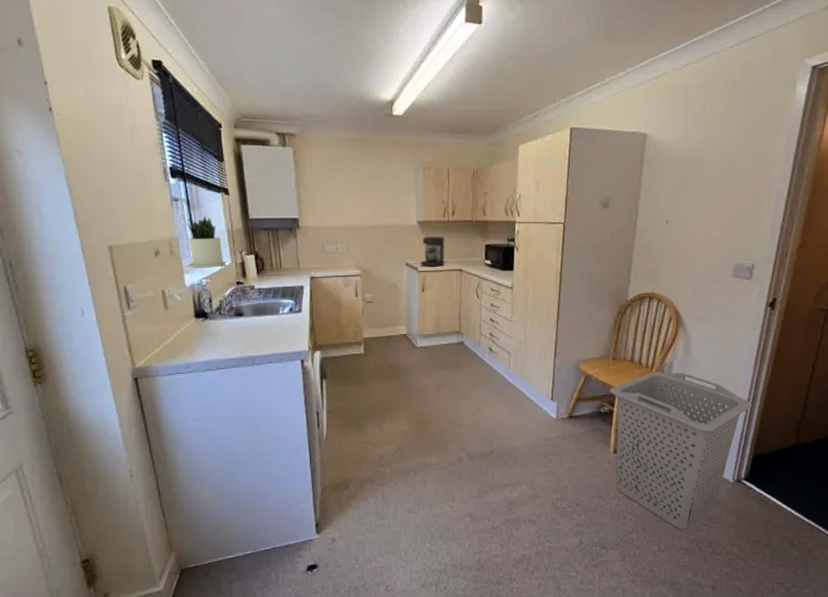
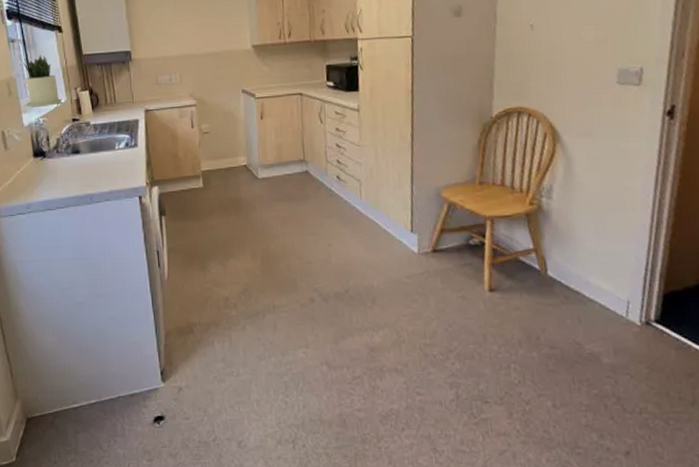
coffee maker: present [419,236,445,267] -> none [256,59,283,93]
laundry basket: present [609,371,753,530] -> none [478,196,657,382]

